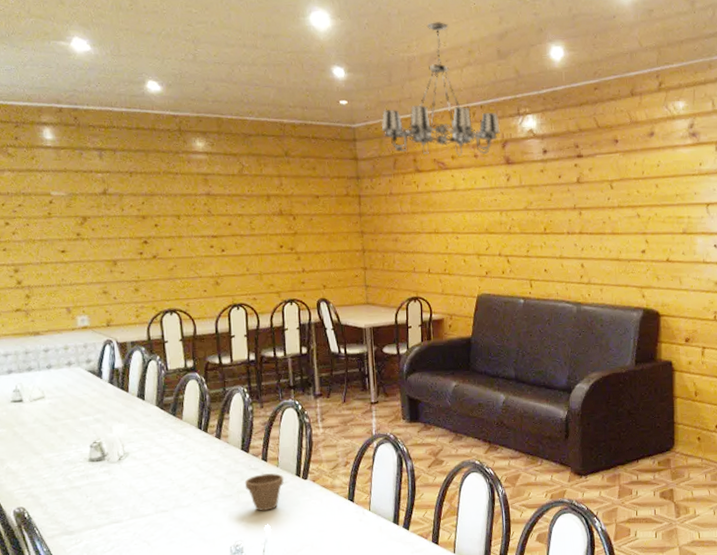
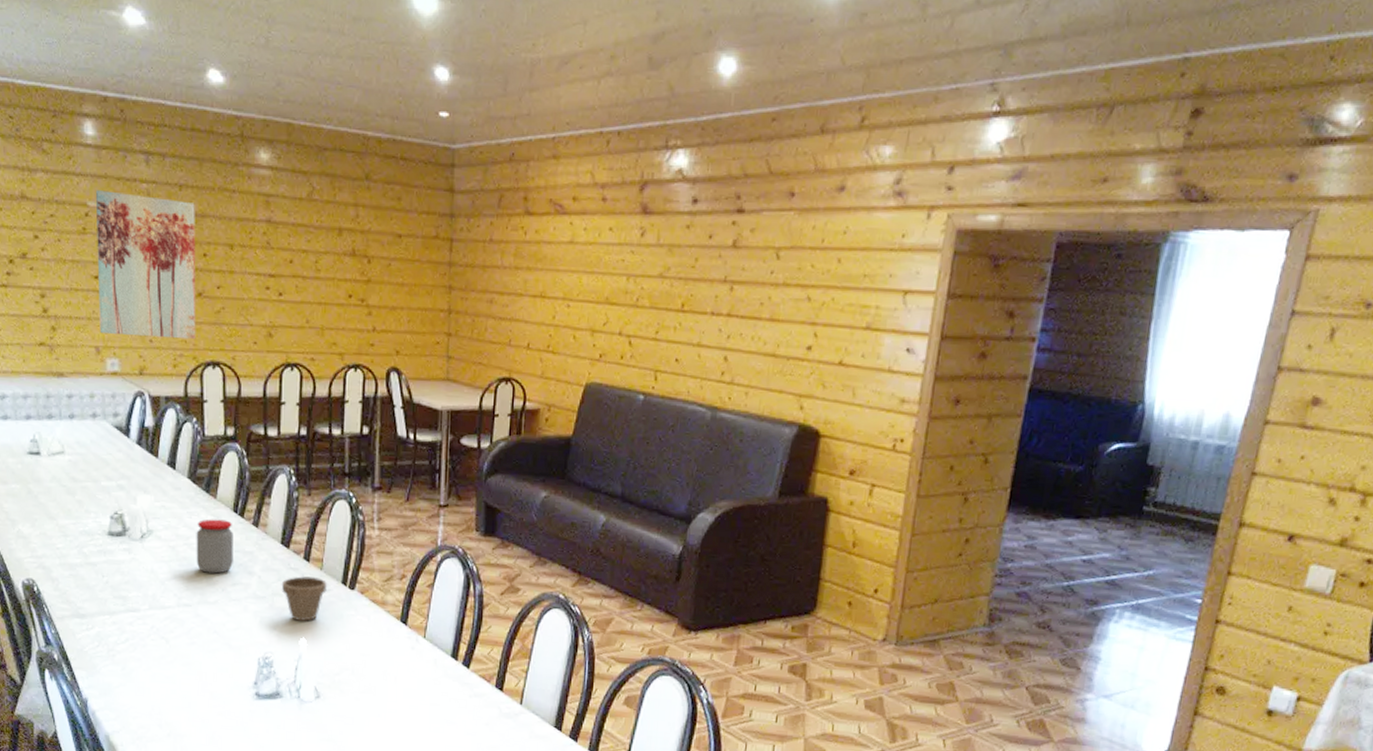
wall art: none [57,182,154,297] -> present [95,190,196,340]
jar: none [167,436,202,482] -> present [196,519,233,574]
chandelier: present [381,22,500,157] -> none [487,13,641,199]

